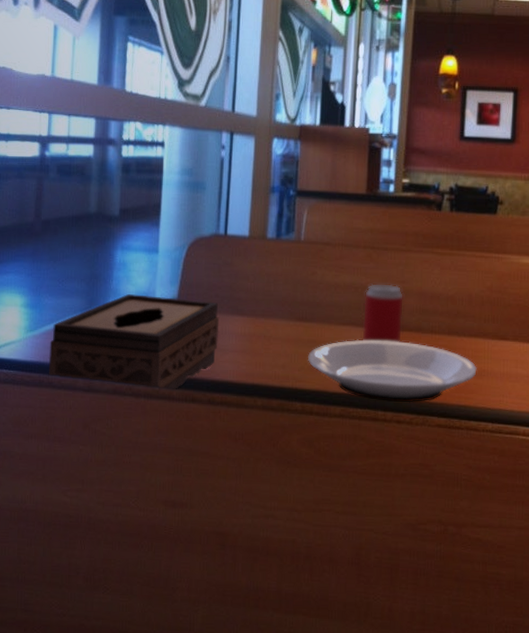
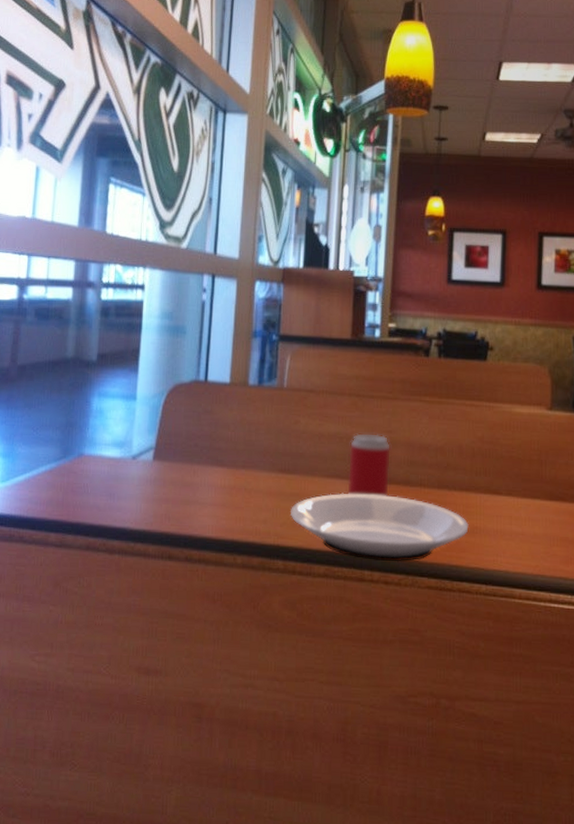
tissue box: present [48,294,219,391] -> none [19,443,198,547]

